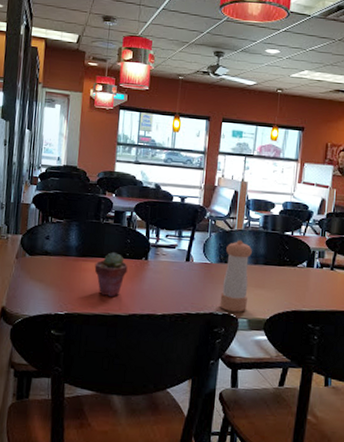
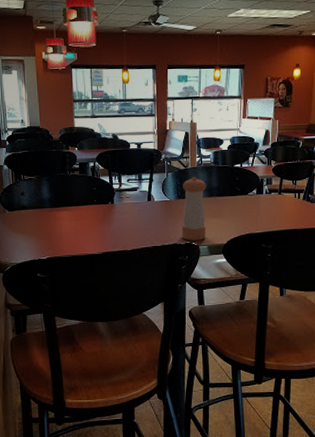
potted succulent: present [94,252,128,297] -> none [67,200,97,240]

